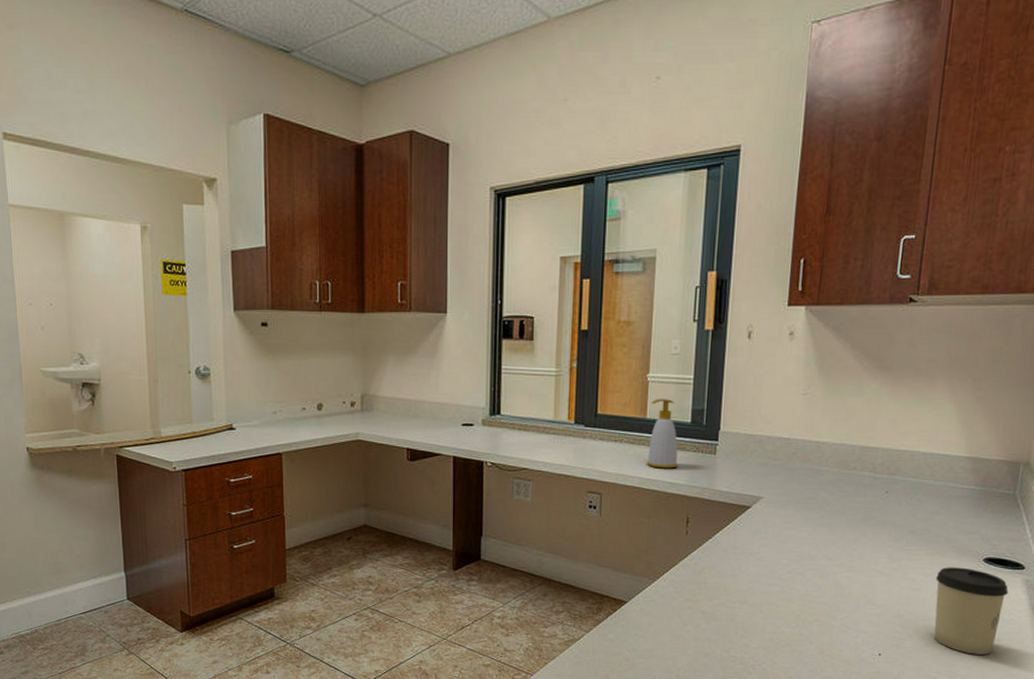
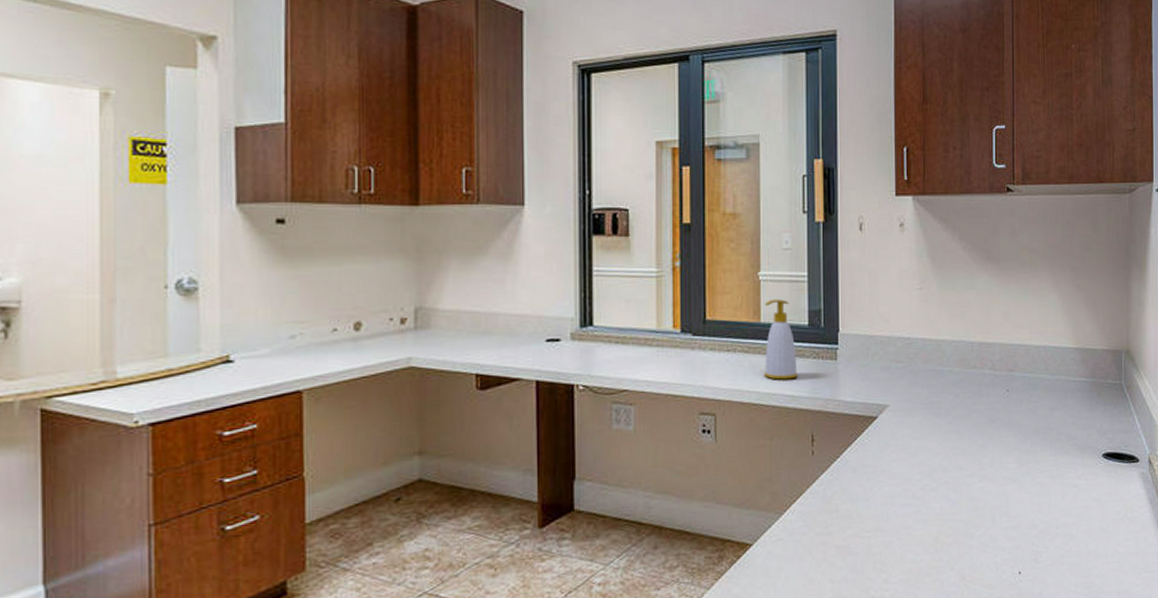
cup: present [934,567,1009,655] -> none [1063,465,1128,560]

